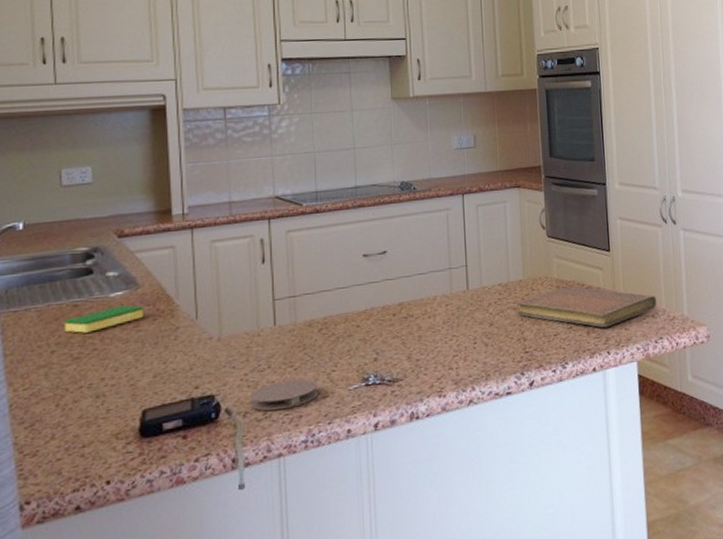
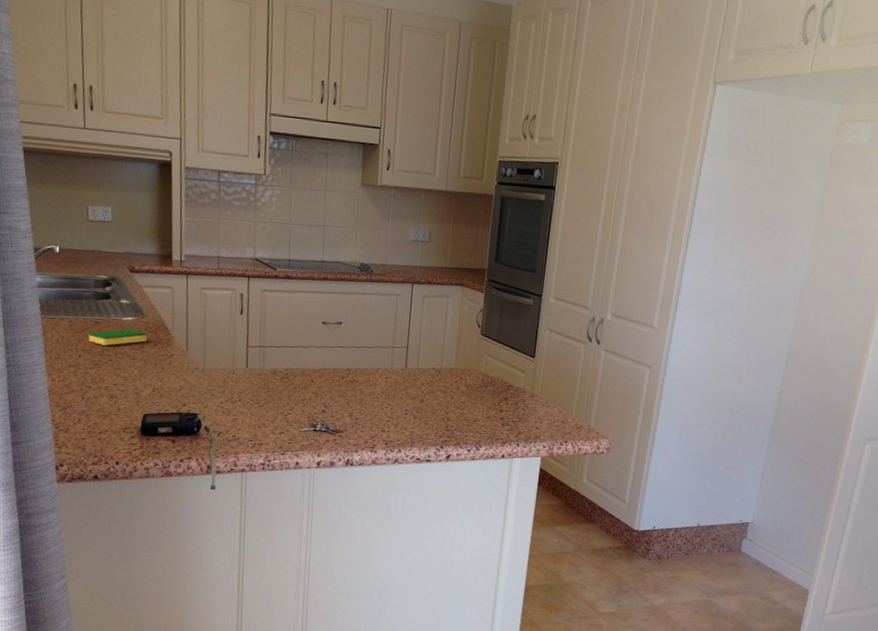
coaster: present [249,379,319,411] -> none [223,413,277,436]
notebook: present [517,286,657,328] -> none [445,381,569,424]

